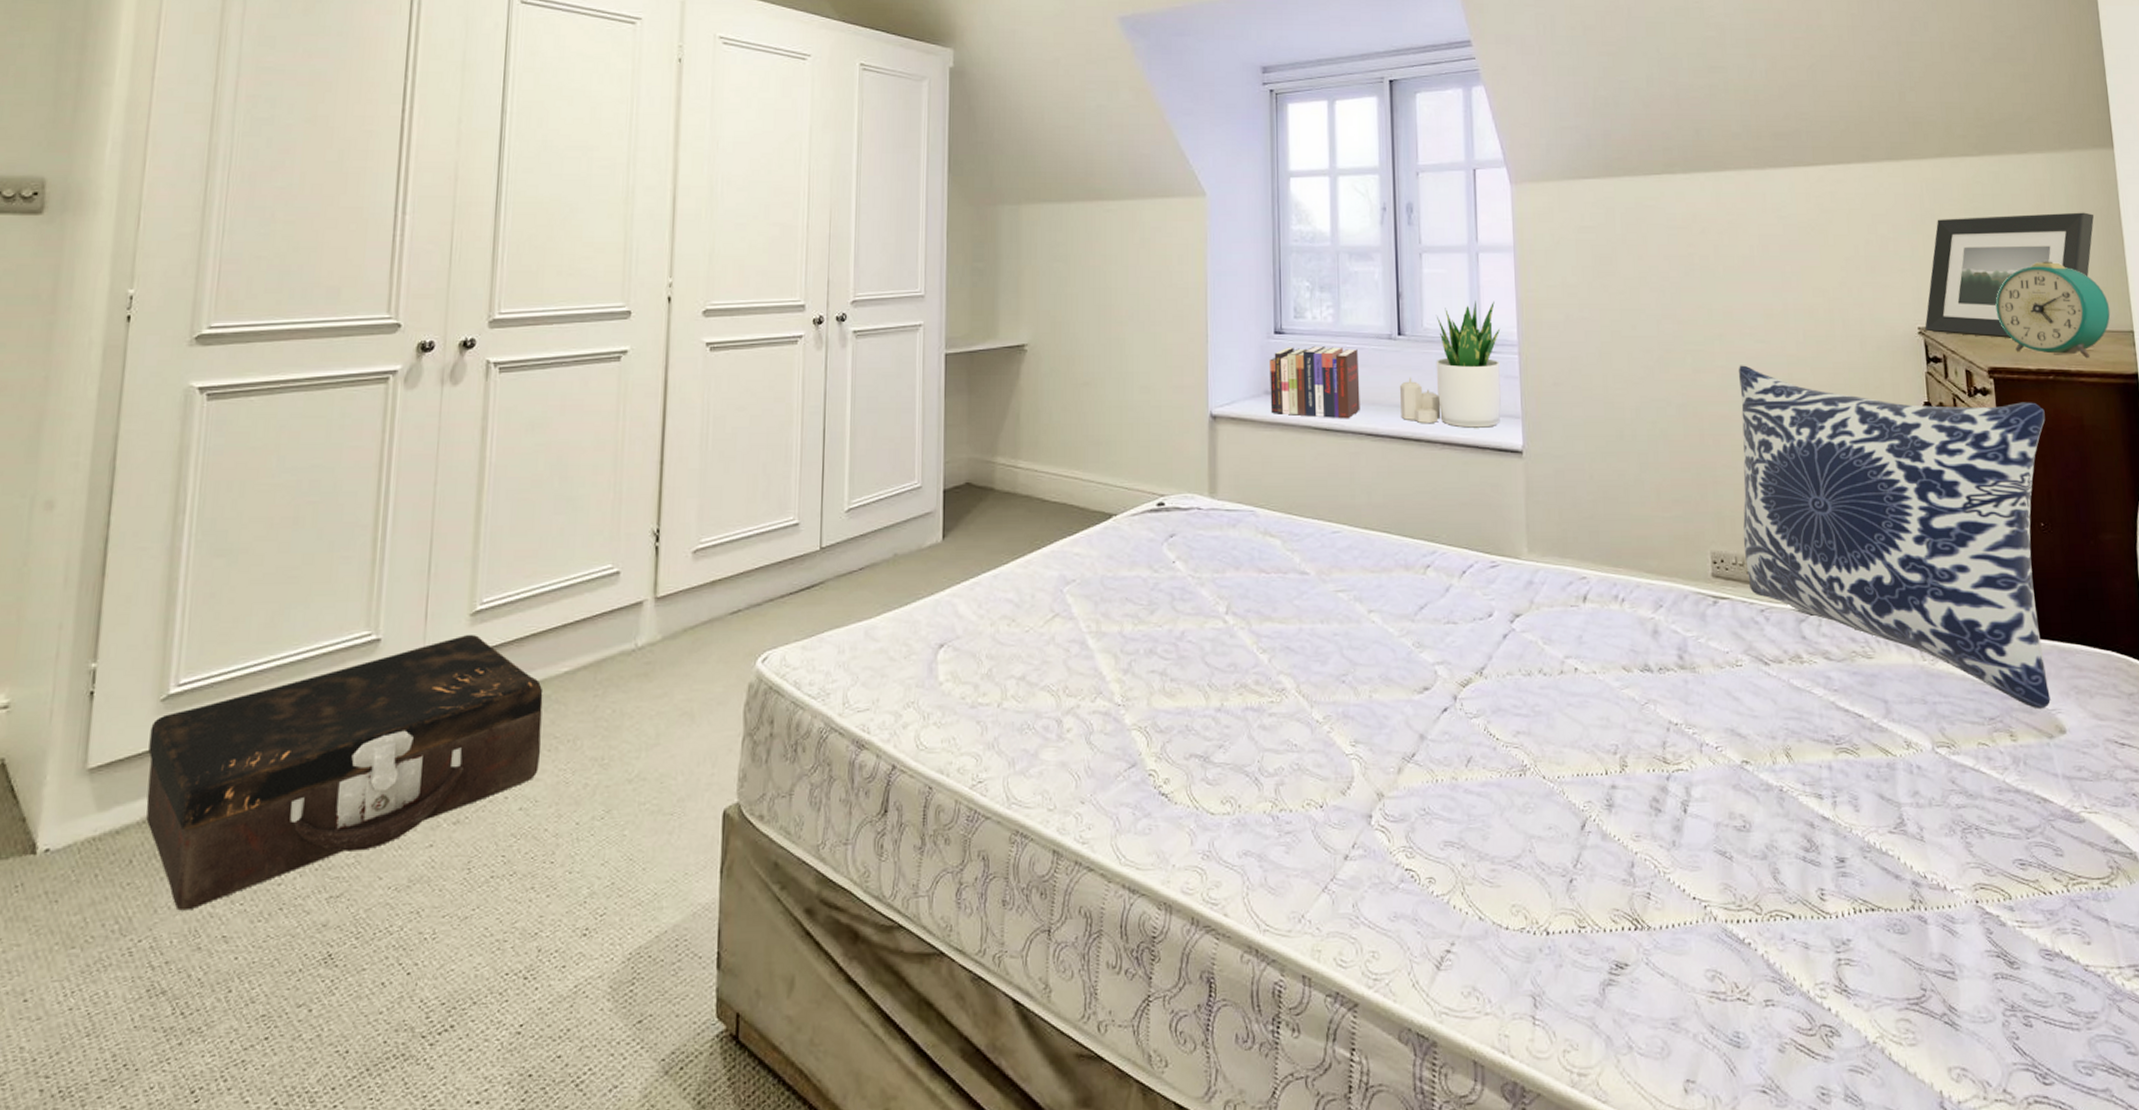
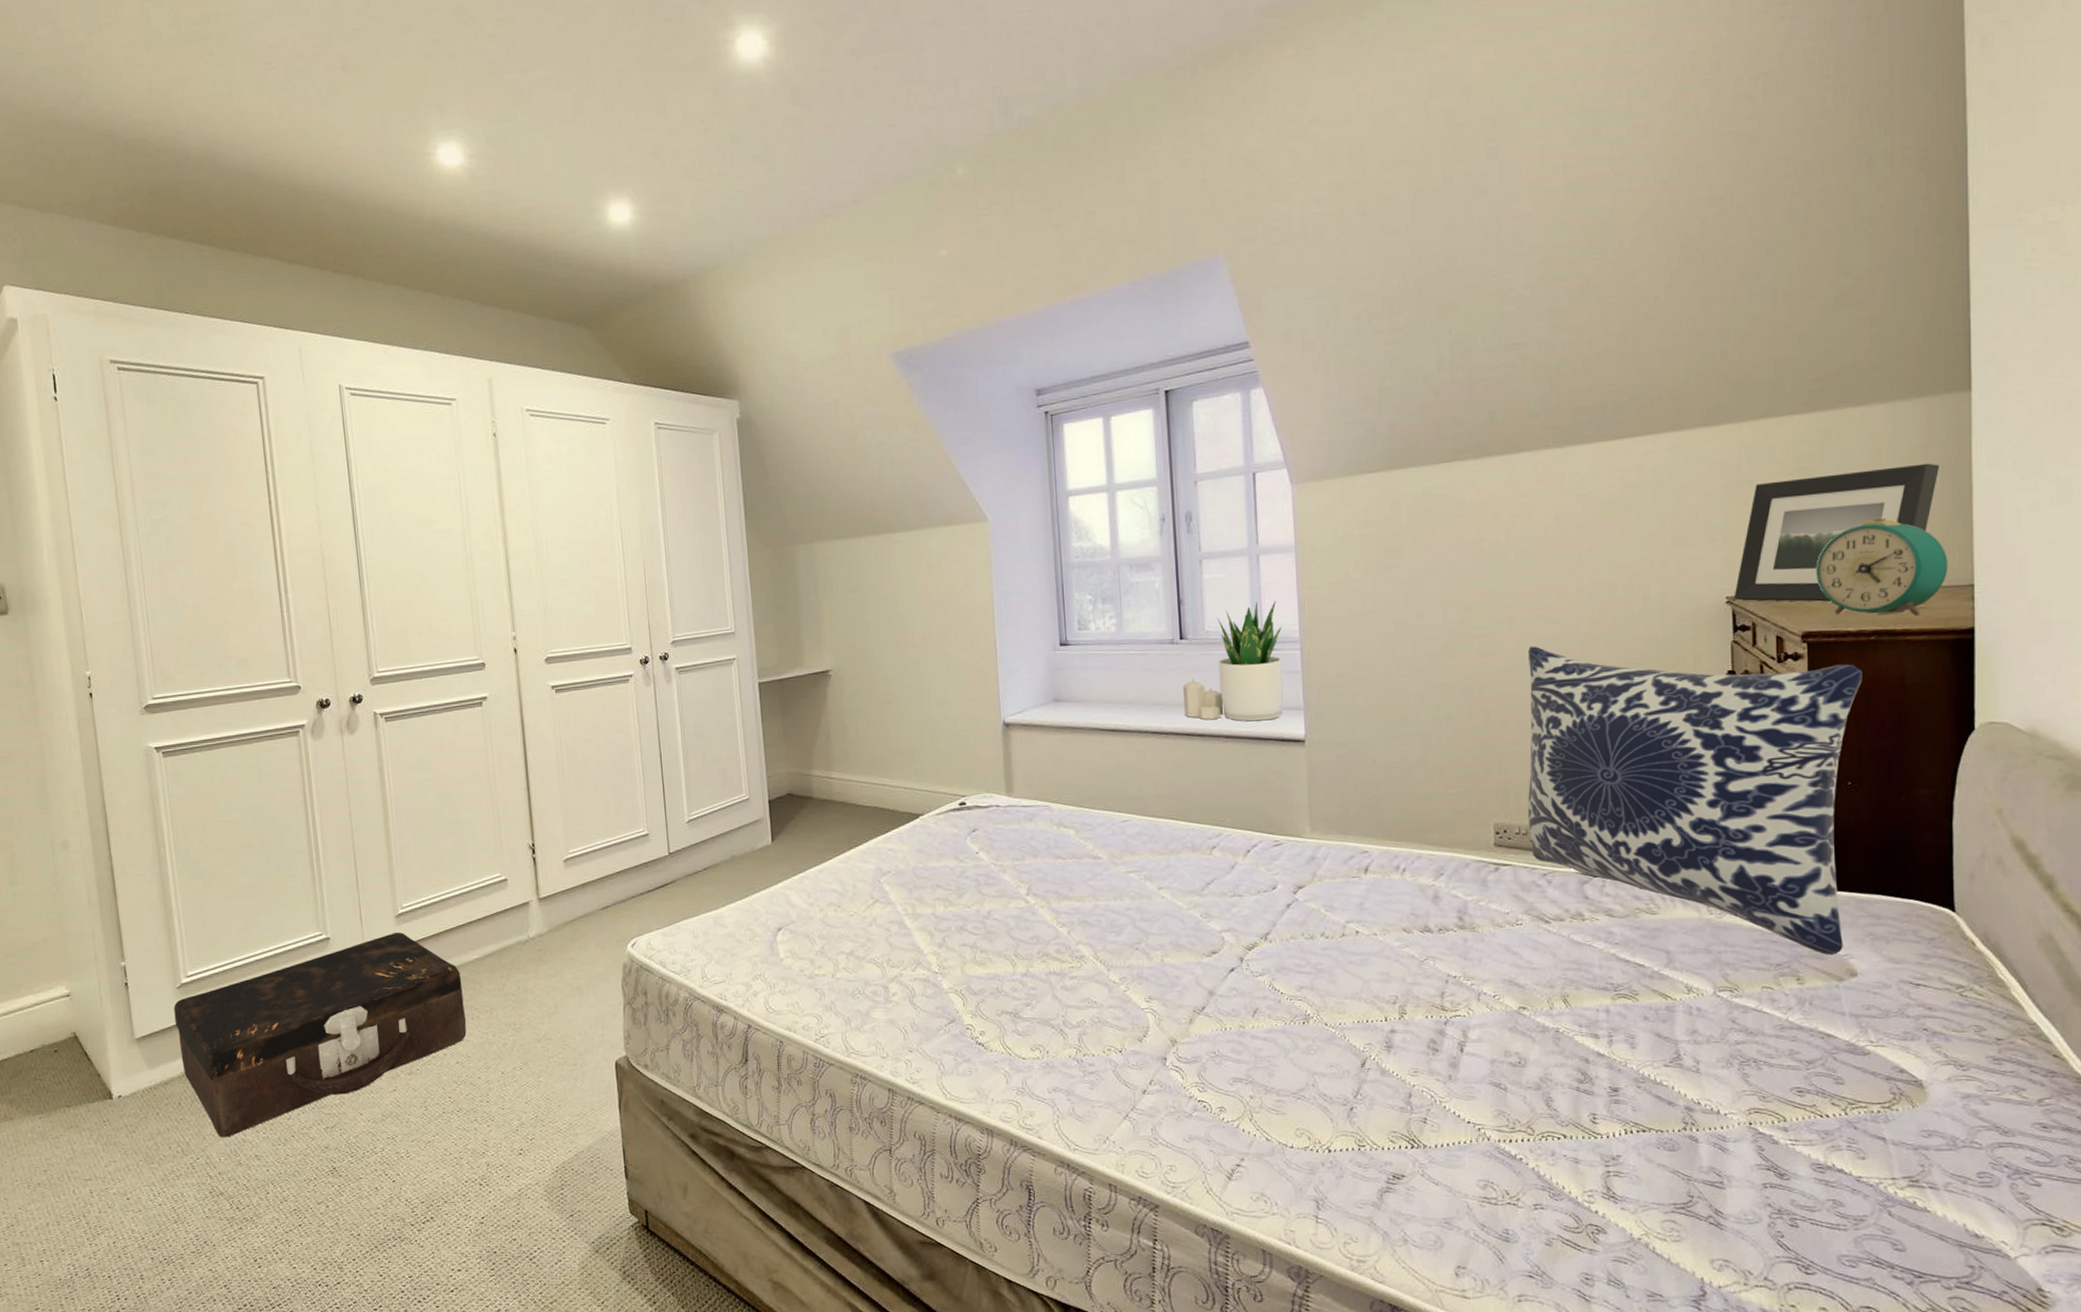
books: present [1270,345,1360,419] -> none [1057,653,1145,720]

